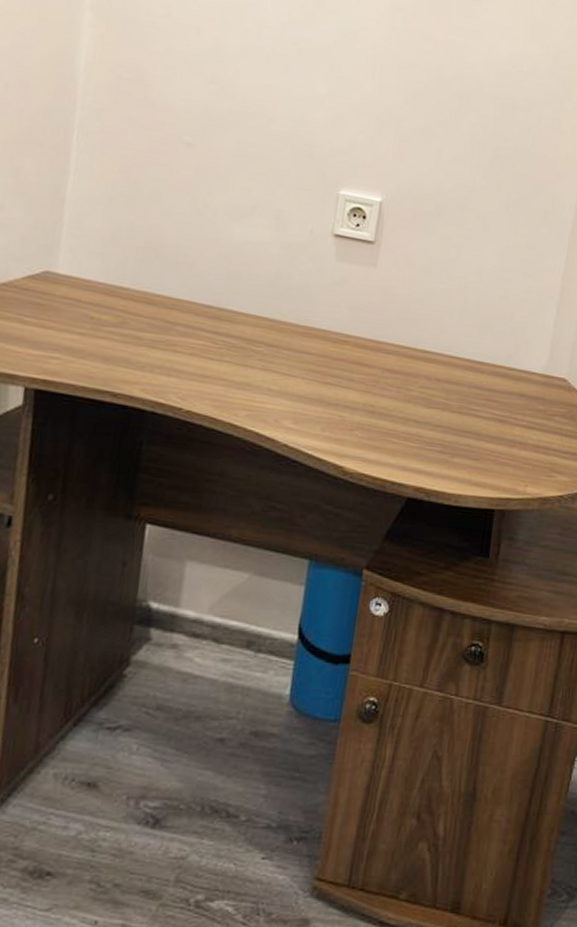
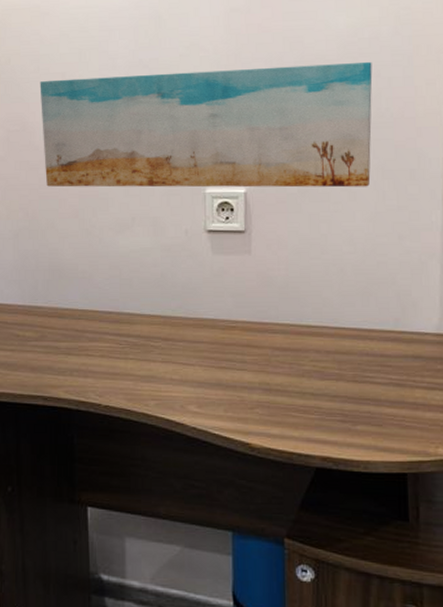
wall art: none [157,30,526,220] -> present [40,61,373,188]

